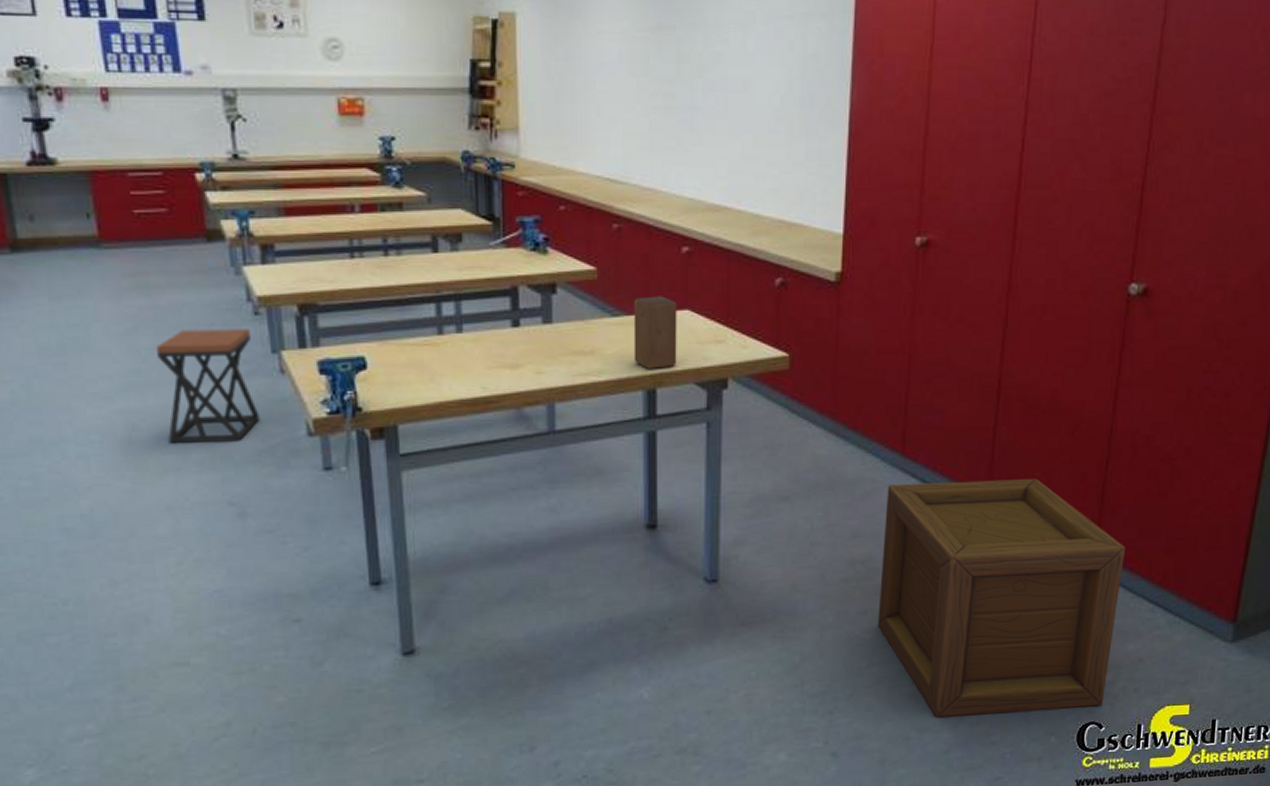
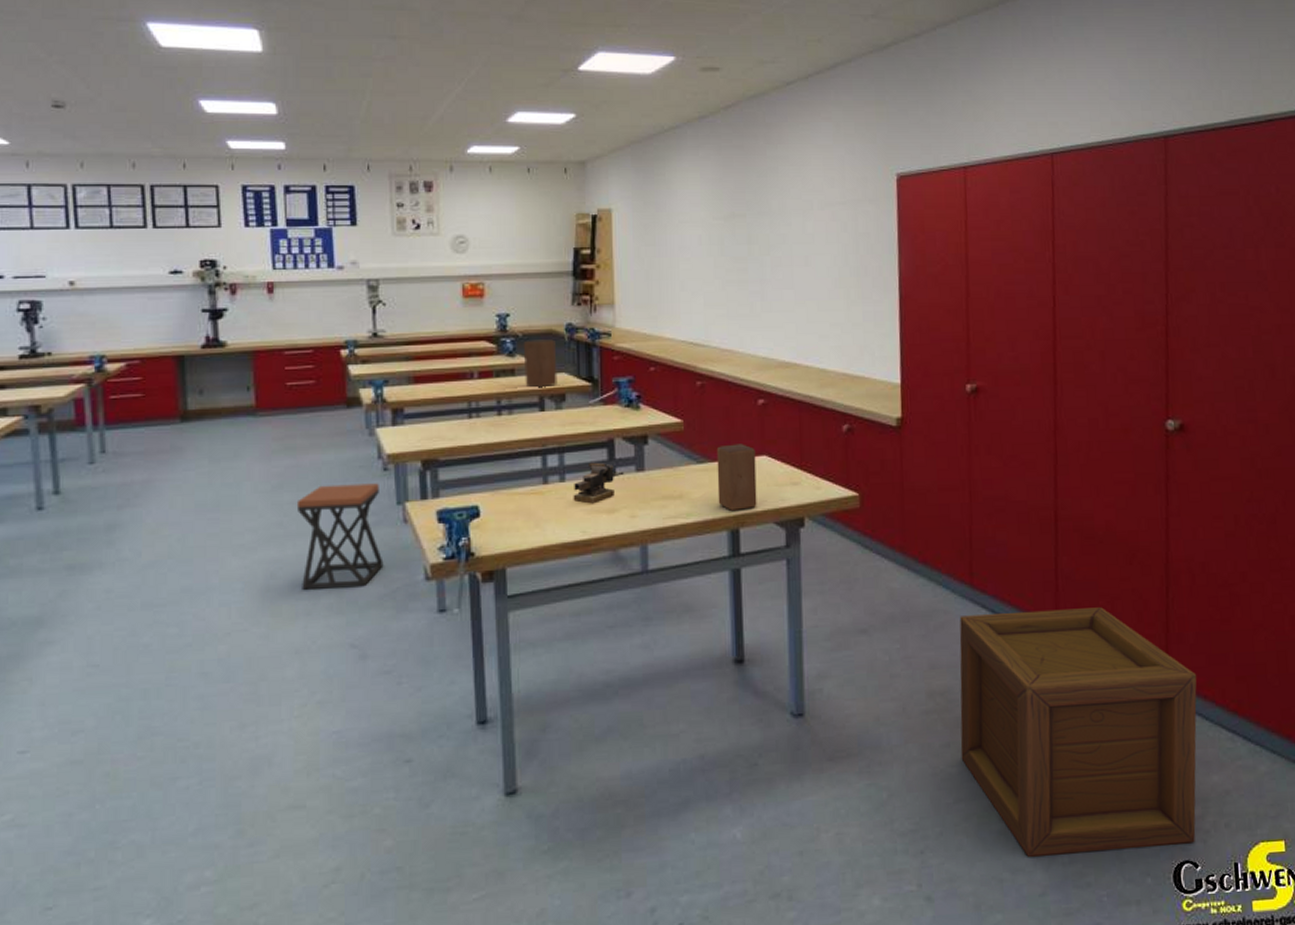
wood block: none [411,169,453,226] -> present [523,339,558,388]
bench vise: none [471,312,530,358] -> present [573,462,624,504]

